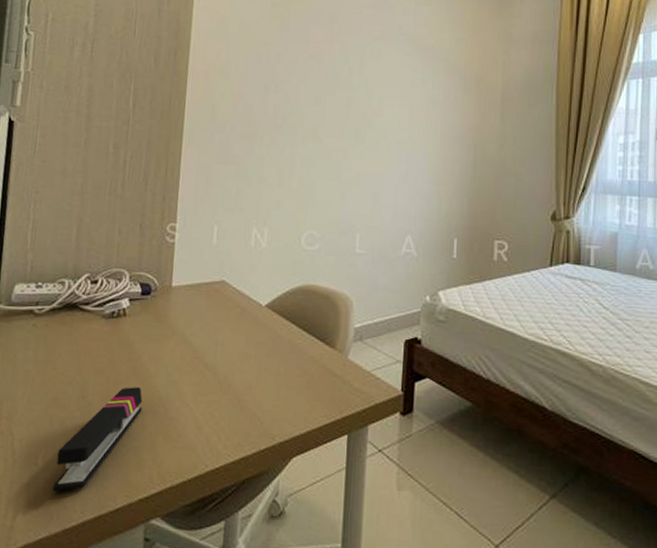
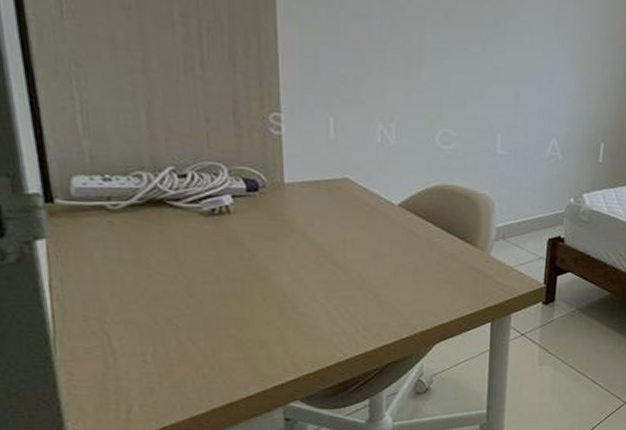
stapler: present [52,387,143,491] -> none [169,285,265,384]

